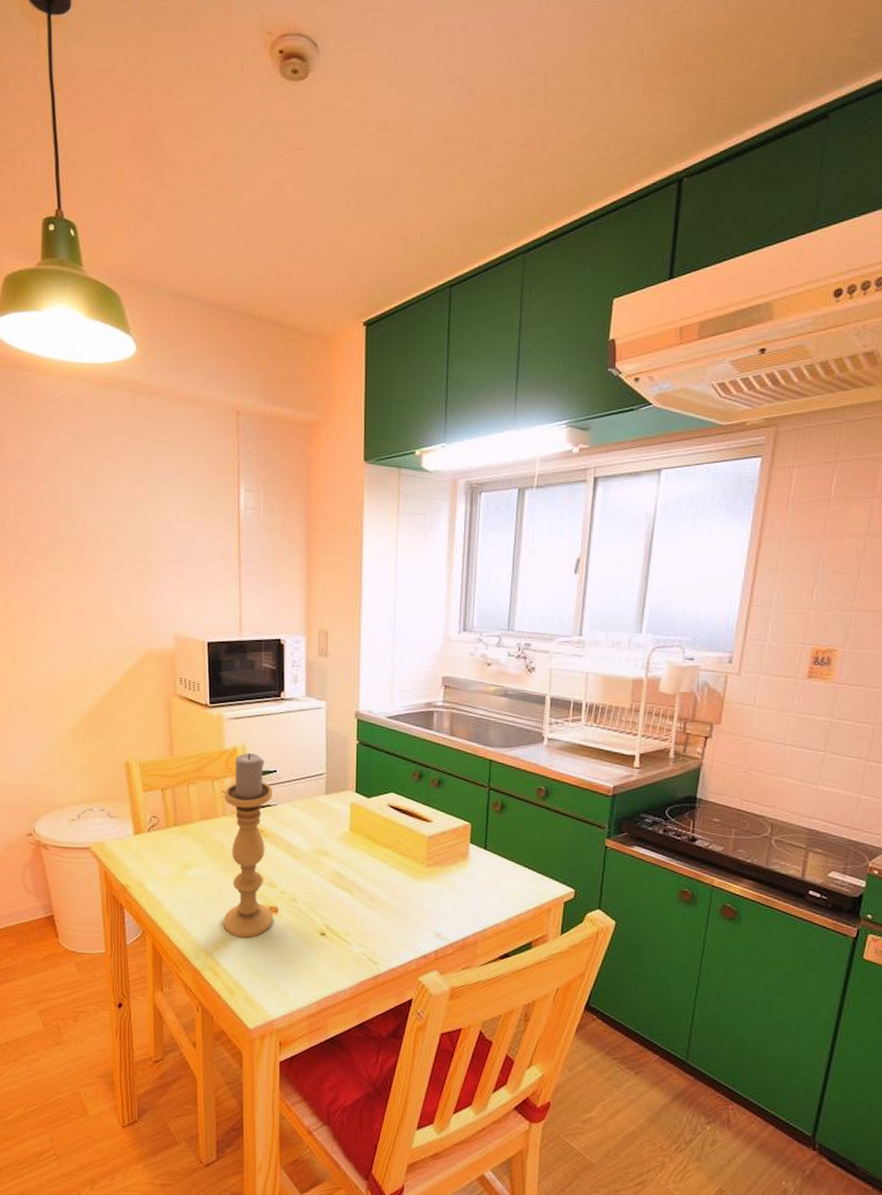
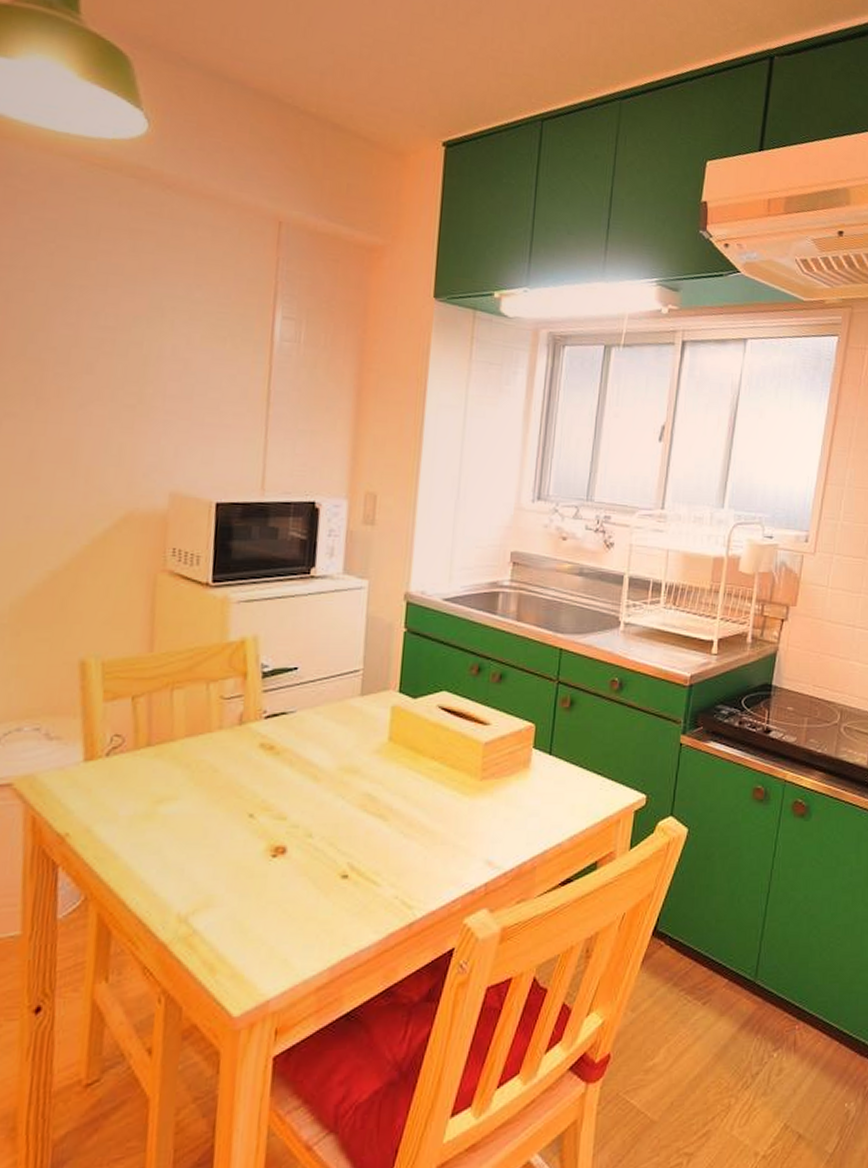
candle holder: present [223,753,272,938] -> none [207,646,291,892]

